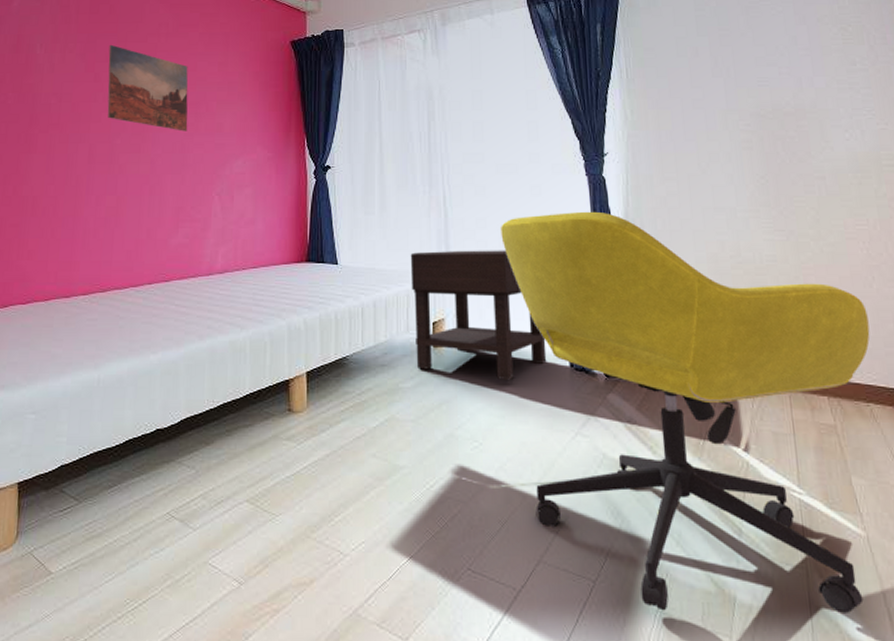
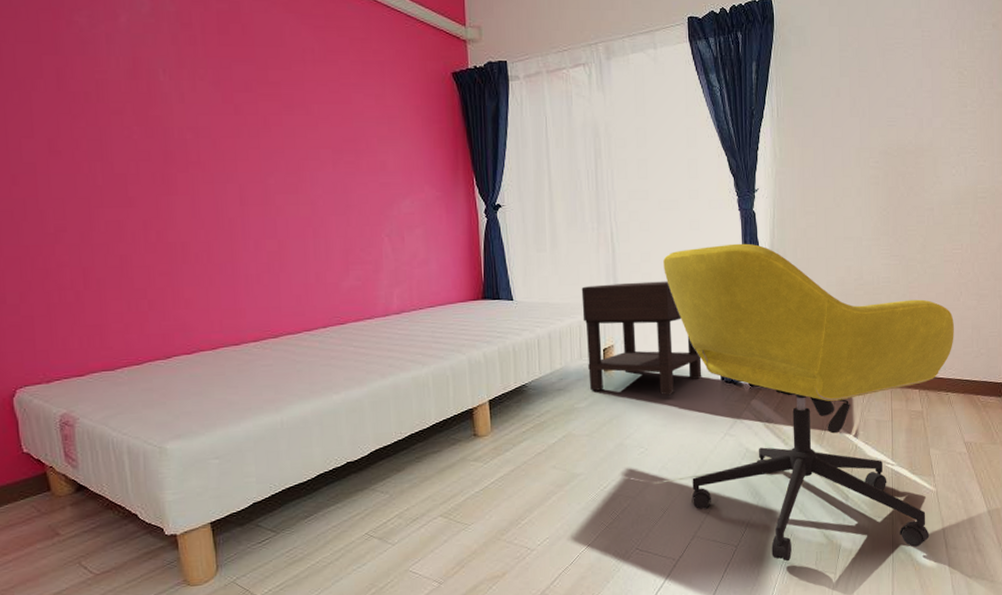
wall art: present [107,44,188,131] -> none [247,71,348,170]

